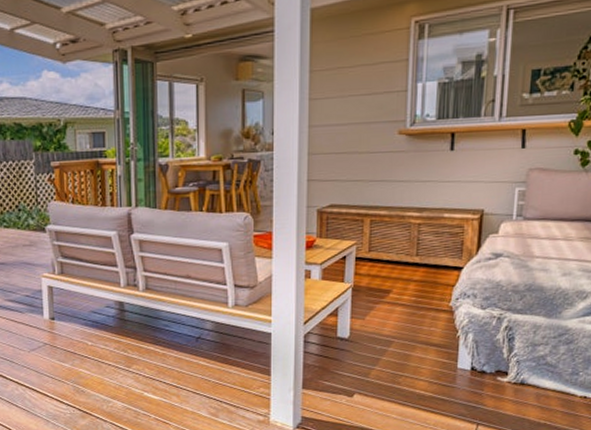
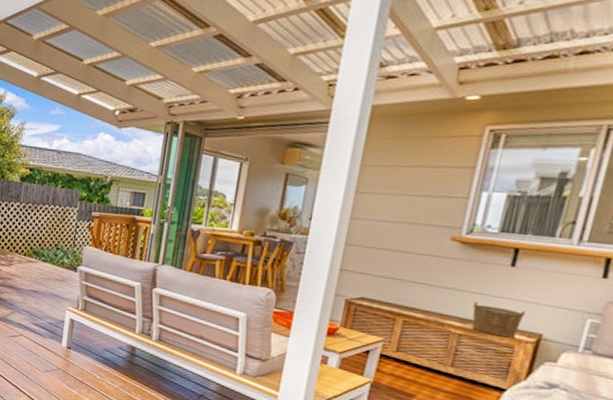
basket: none [426,189,468,219] -> present [471,301,526,338]

